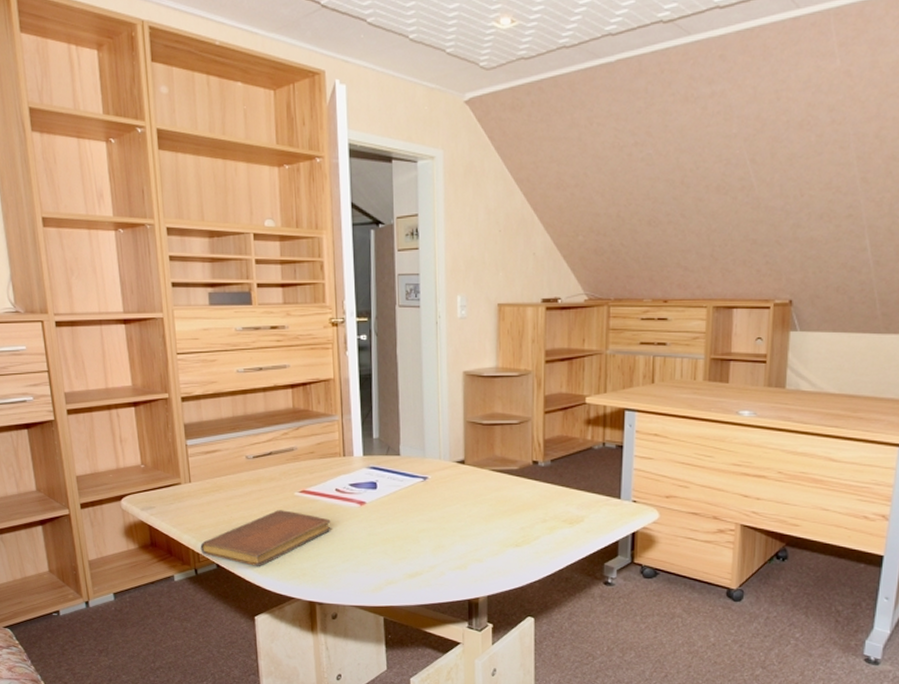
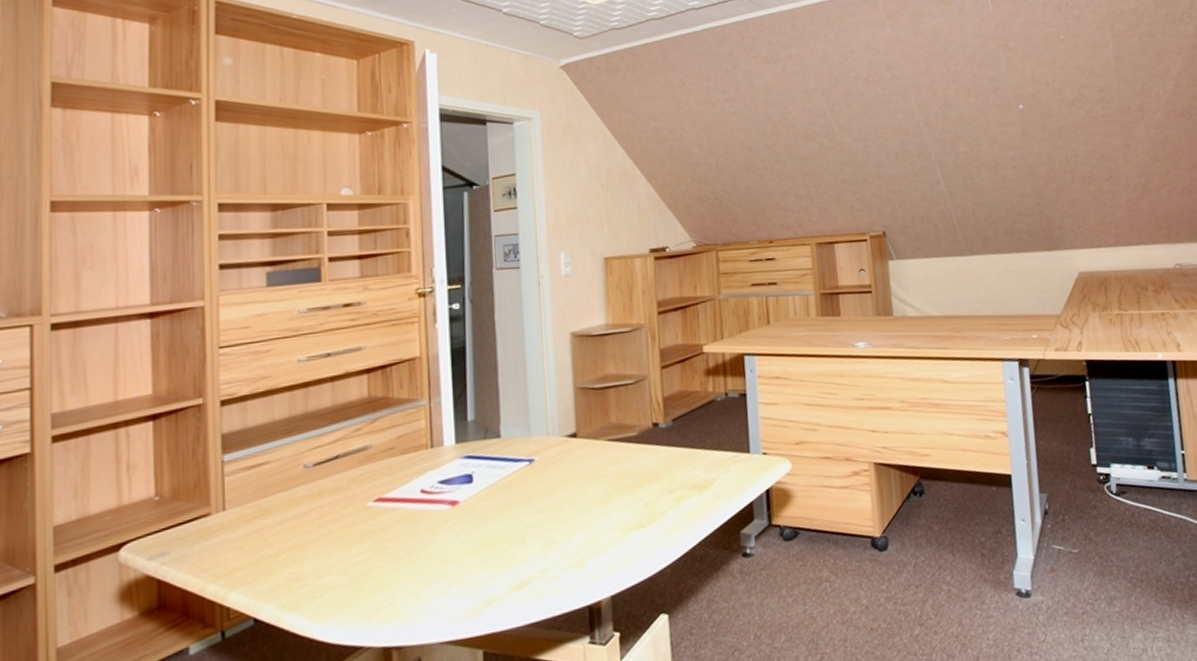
notebook: present [200,510,331,566] -> none [232,527,415,613]

